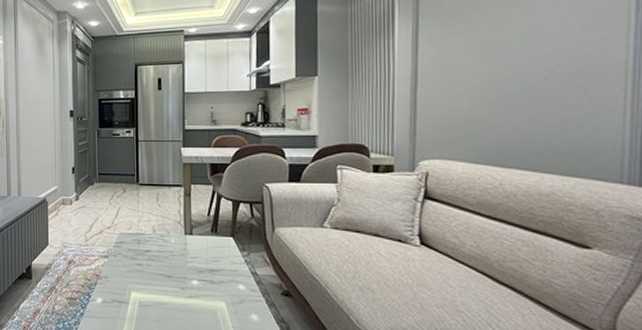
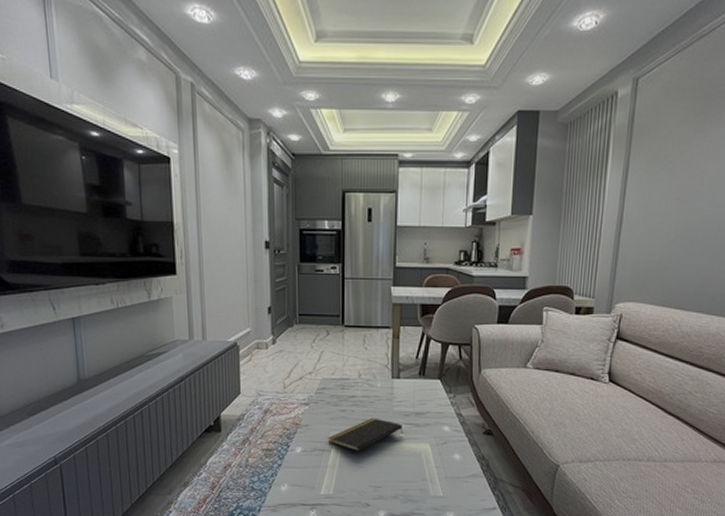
notepad: none [125,272,198,305] -> present [327,418,403,451]

